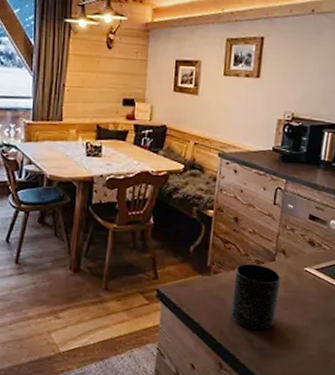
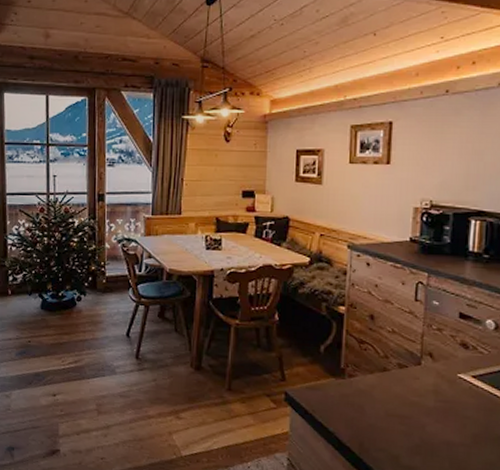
mug: present [231,264,282,330] -> none [371,367,430,445]

